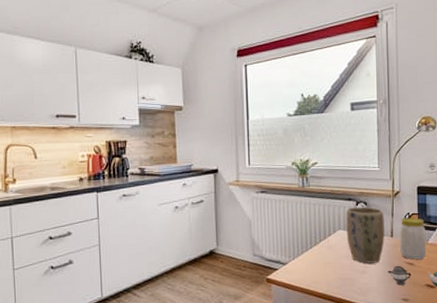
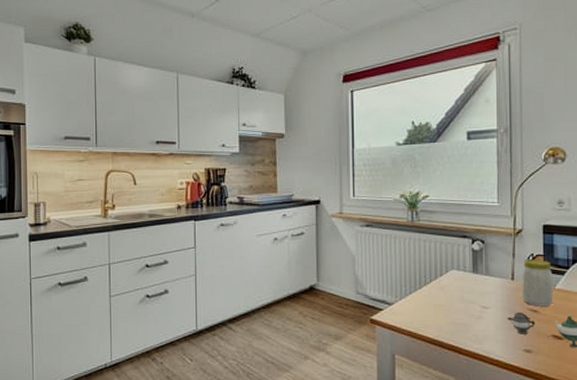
plant pot: present [346,206,384,263] -> none [460,245,504,308]

